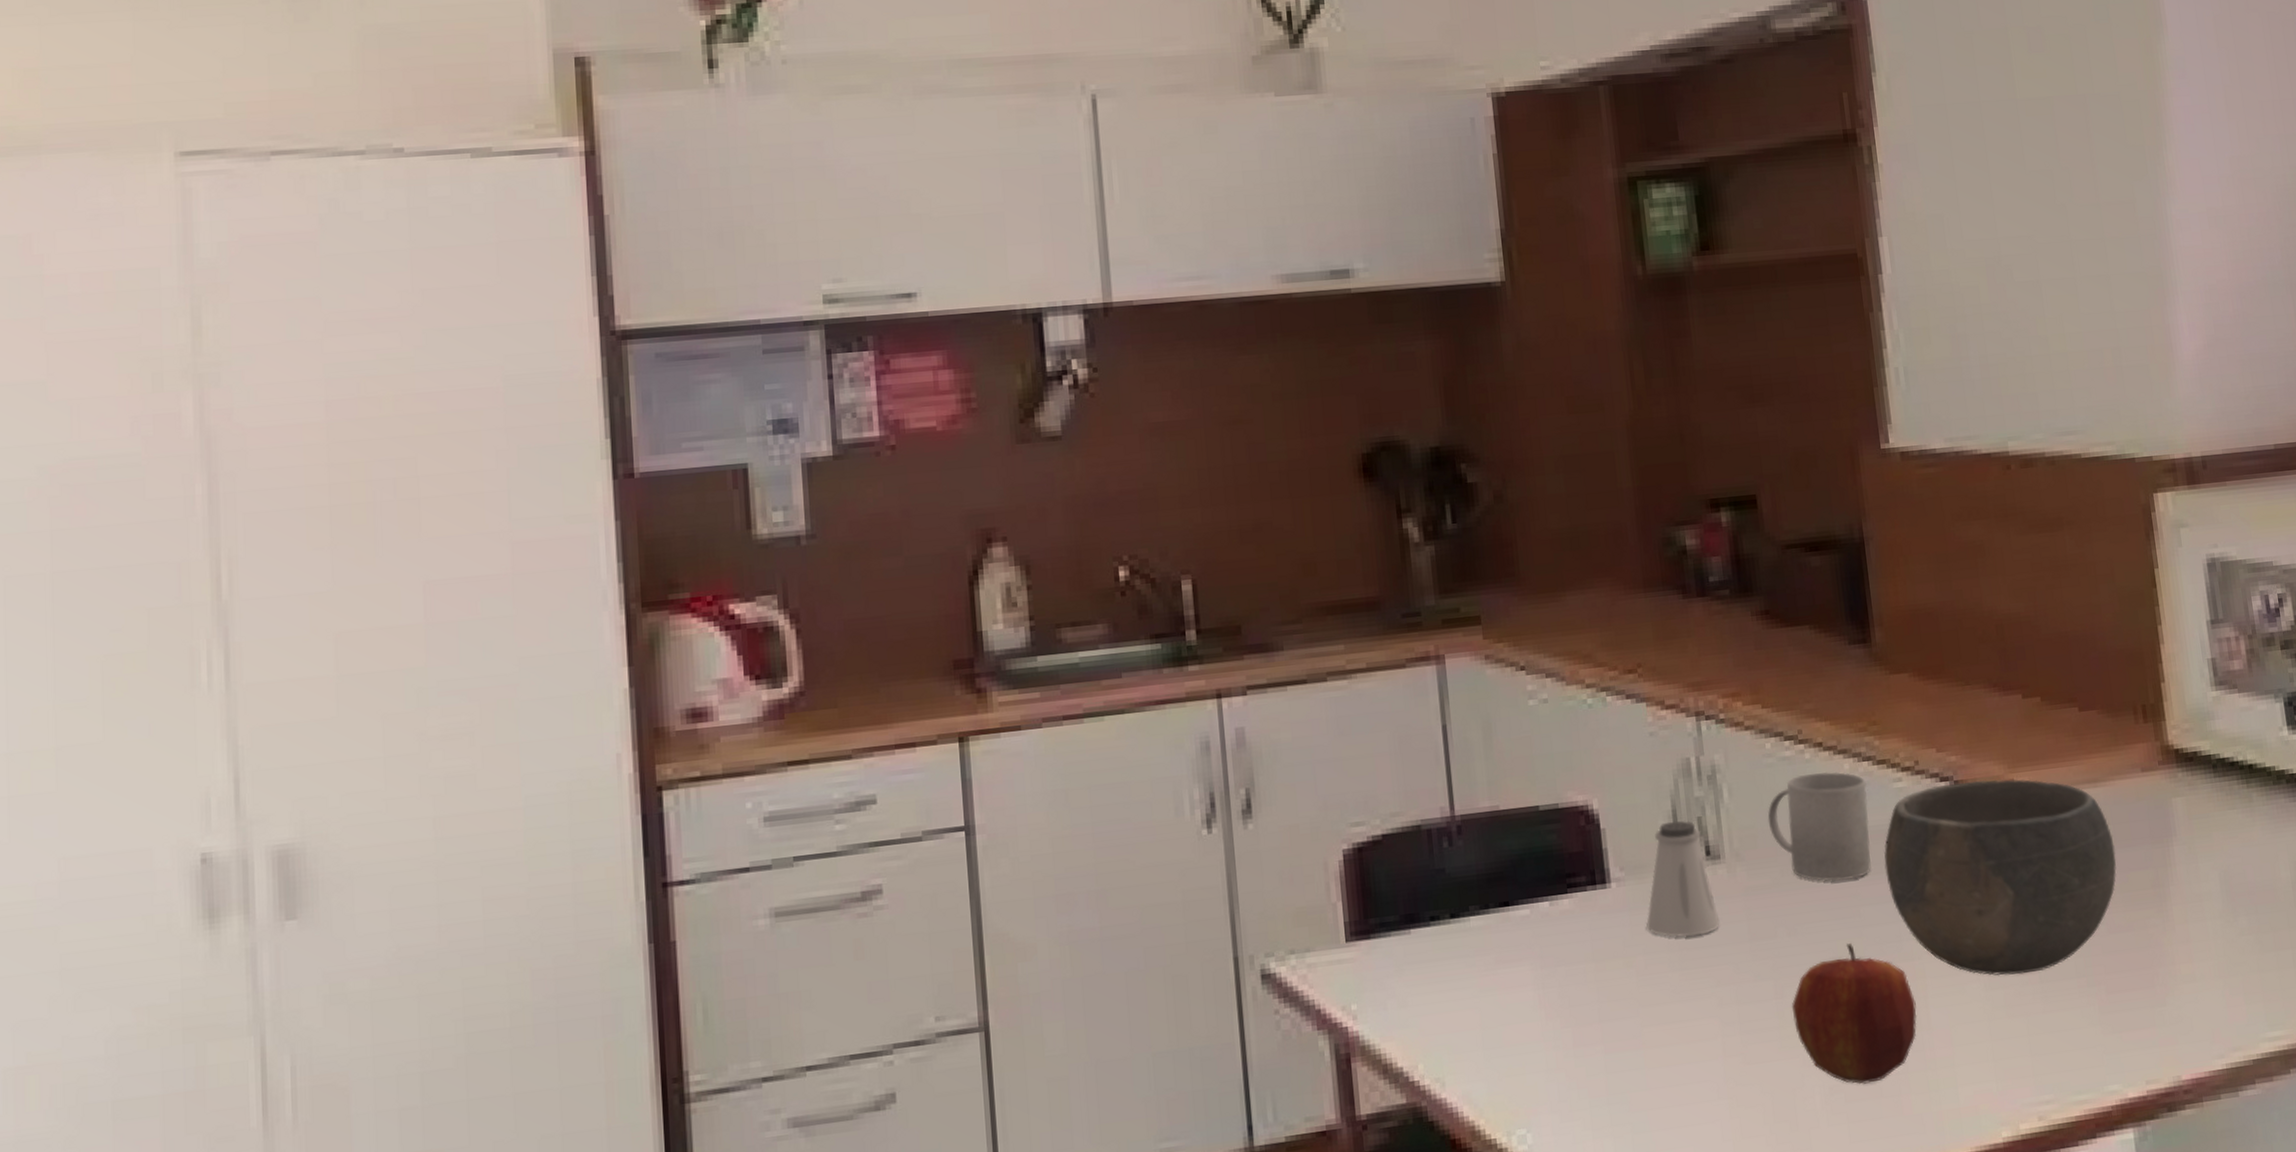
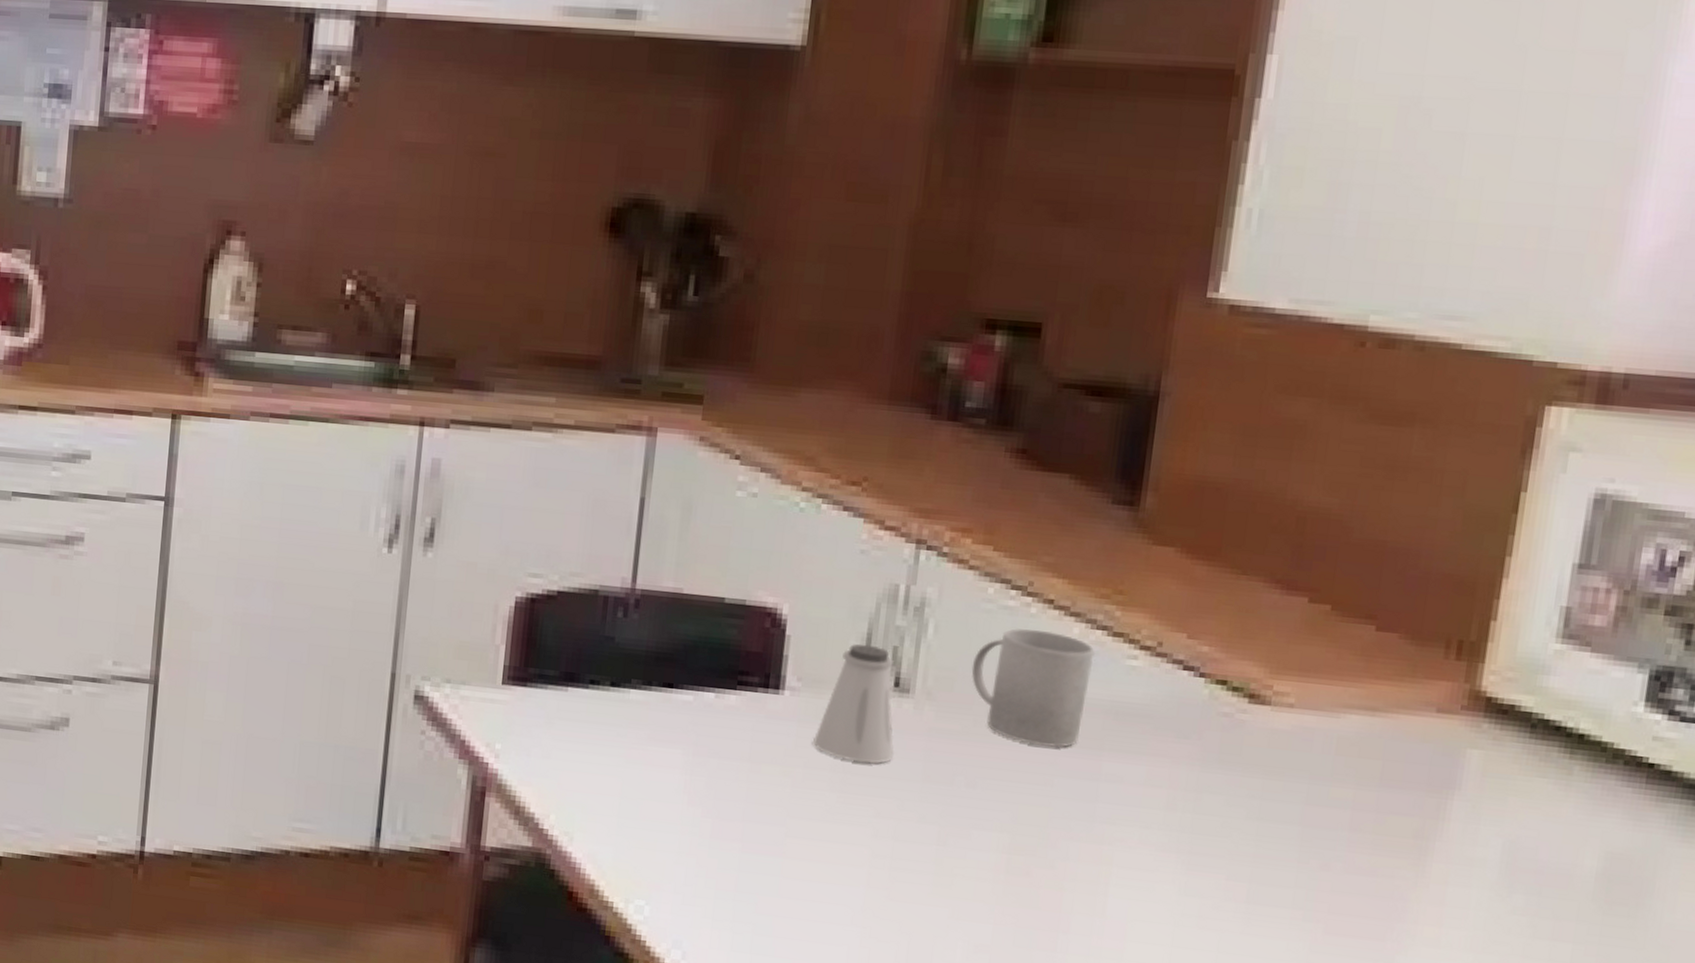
apple: present [1791,943,1917,1085] -> none [951,810,1094,953]
bowl: present [1884,778,2117,976] -> none [1092,672,1380,891]

